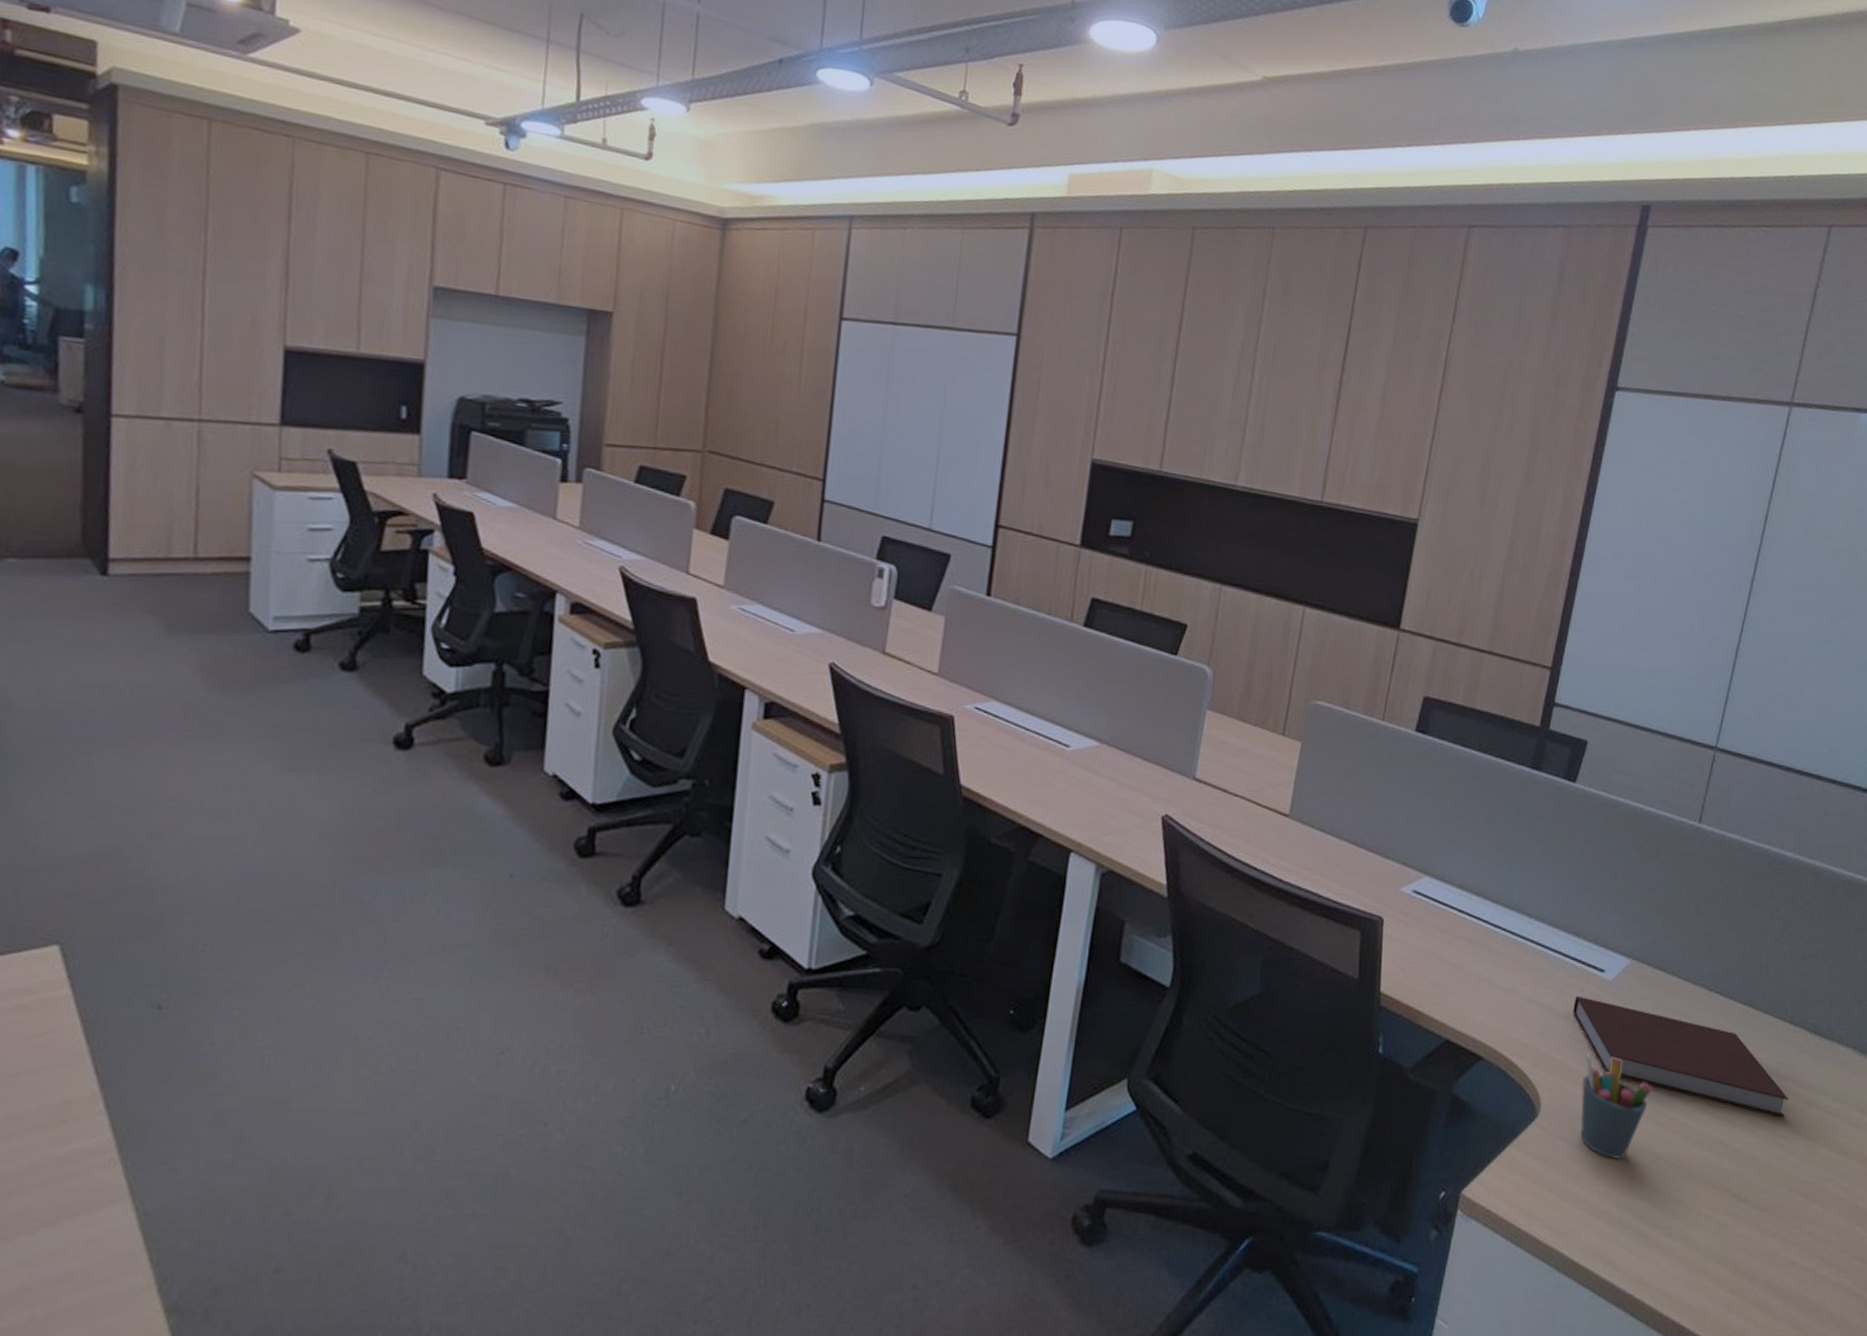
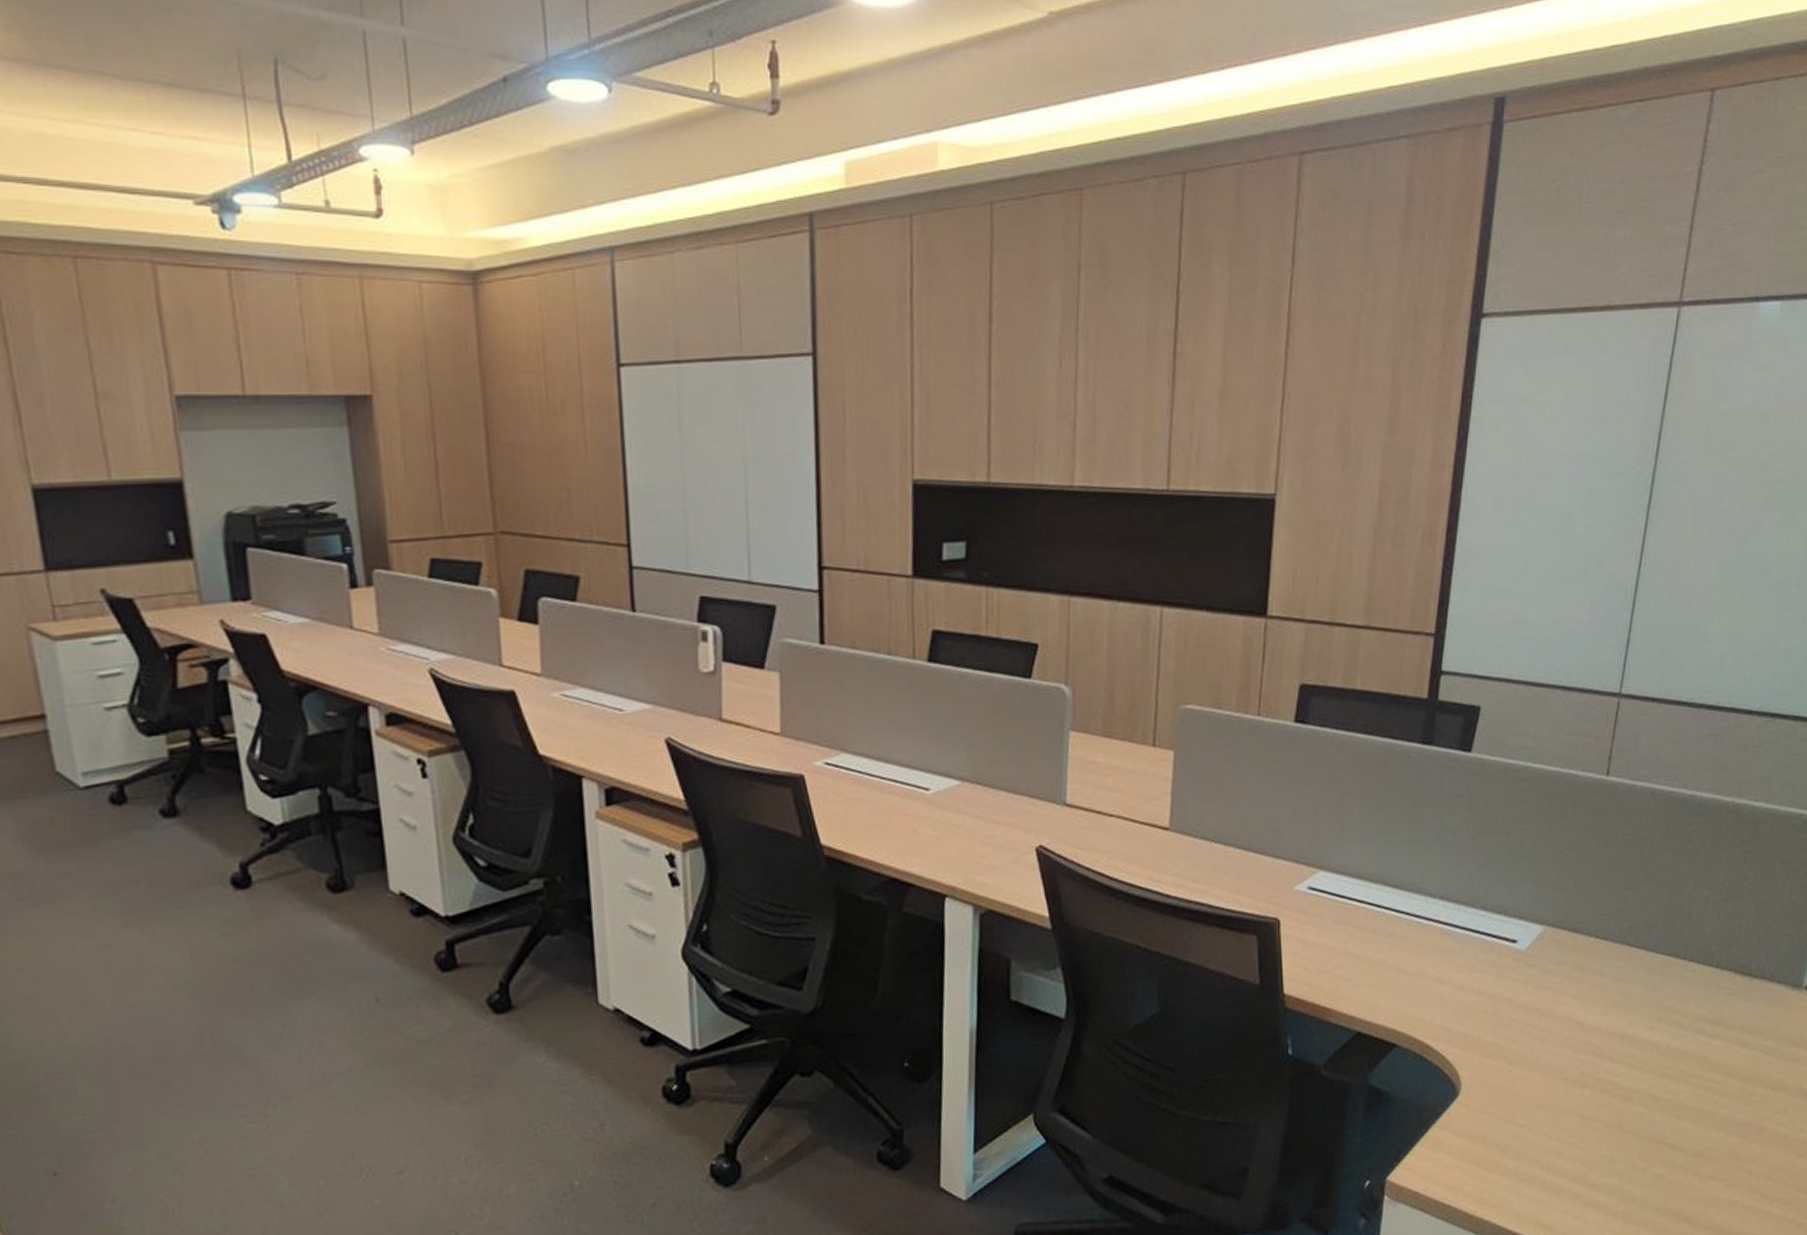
notebook: present [1573,995,1789,1118] -> none [1487,969,1720,1063]
pen holder: present [1580,1053,1652,1159] -> none [1501,1025,1576,1126]

